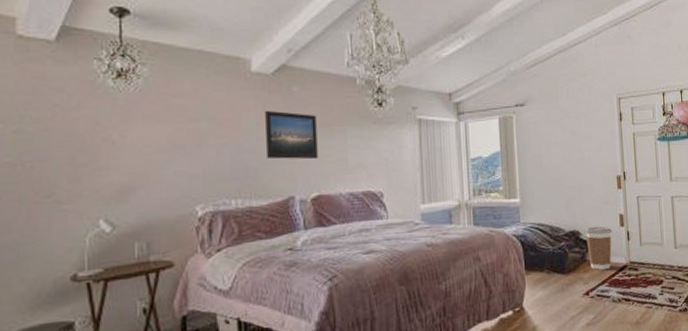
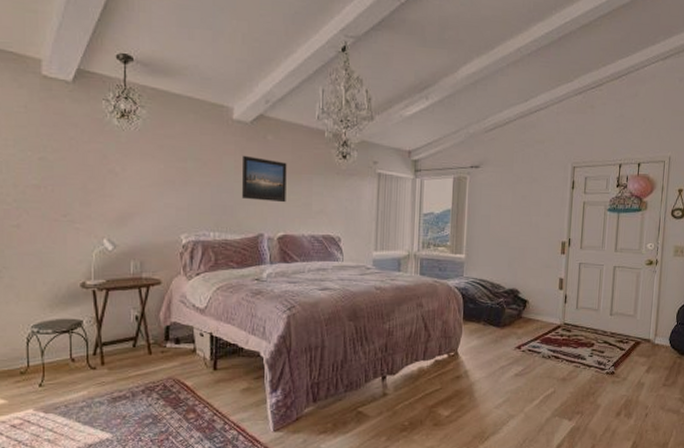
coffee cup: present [584,226,613,270] -> none [523,287,551,327]

